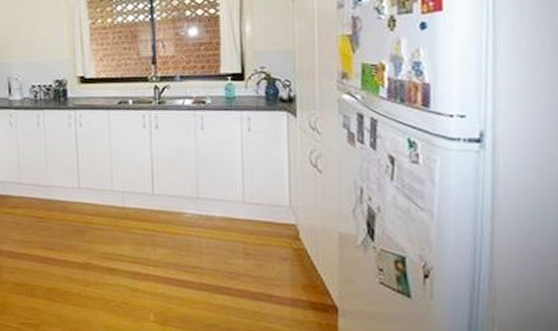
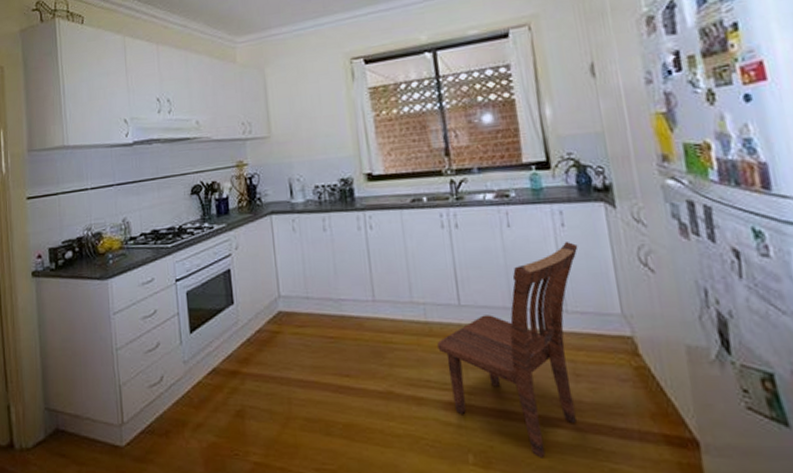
dining chair: none [131,144,260,318] -> present [437,242,578,458]

